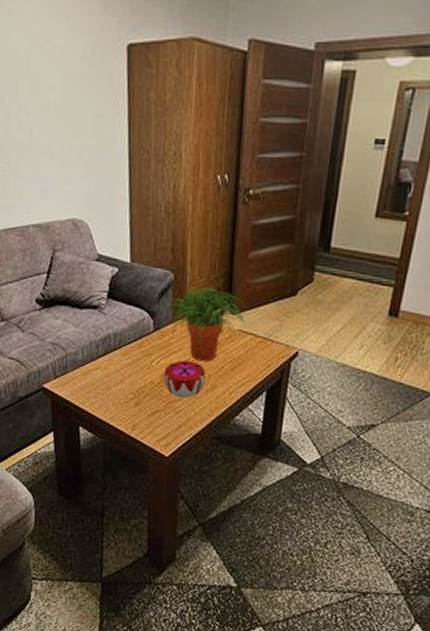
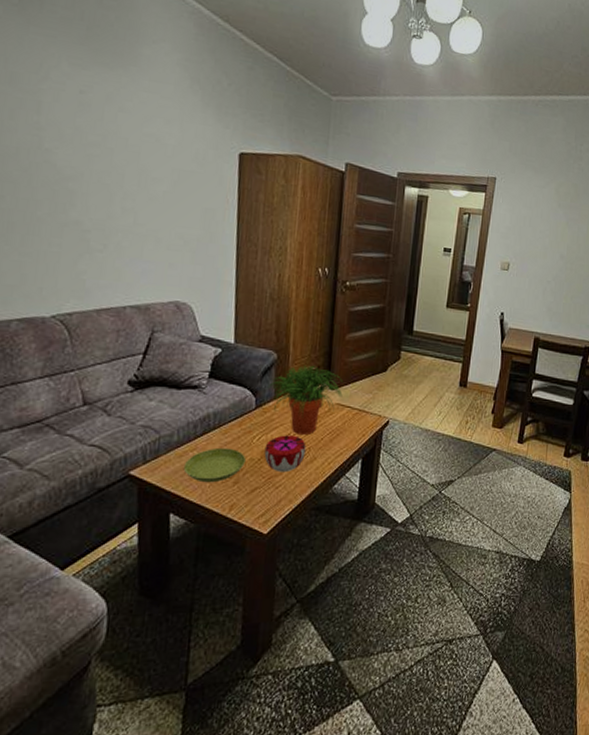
saucer: none [89,368,146,402] -> present [183,447,246,483]

